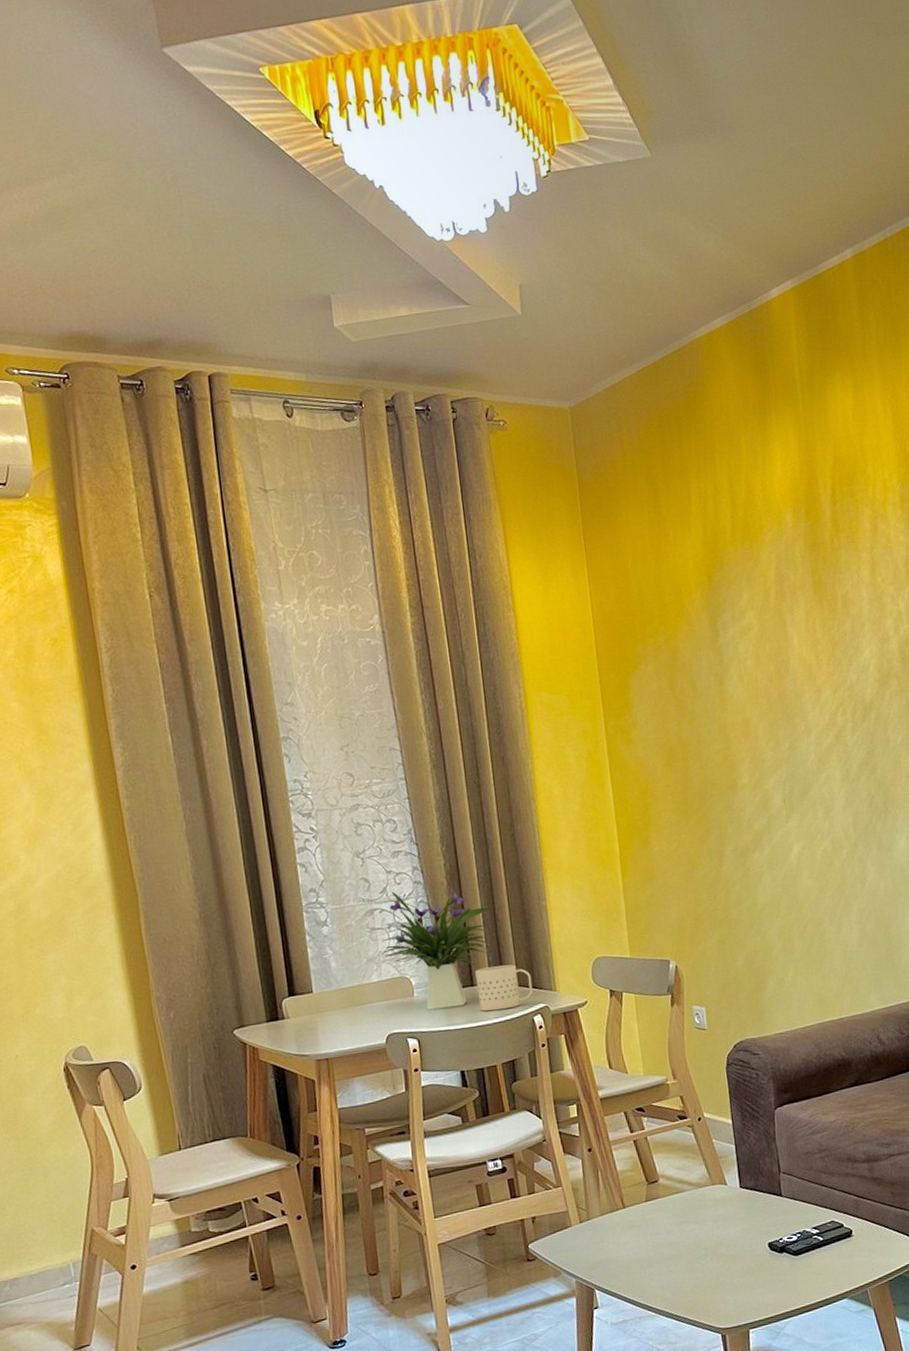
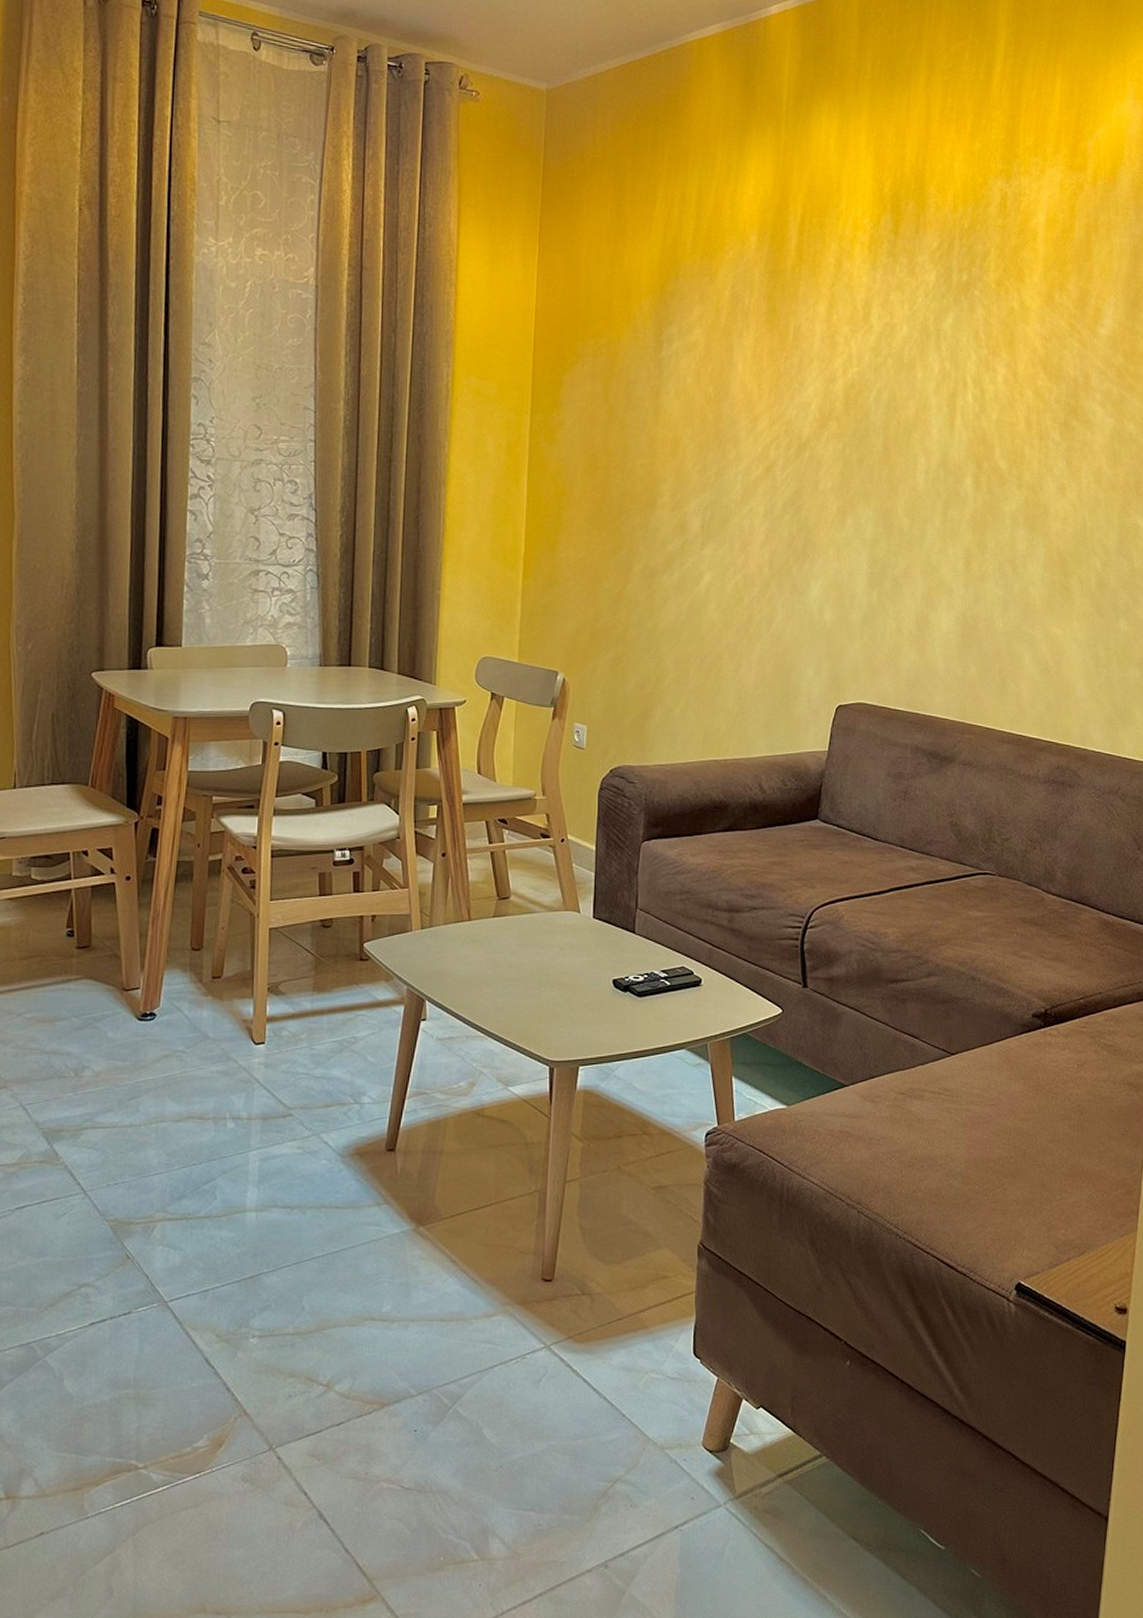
flower arrangement: present [382,891,492,1010] -> none [261,555,382,685]
mug: present [475,964,533,1012] -> none [353,649,412,696]

